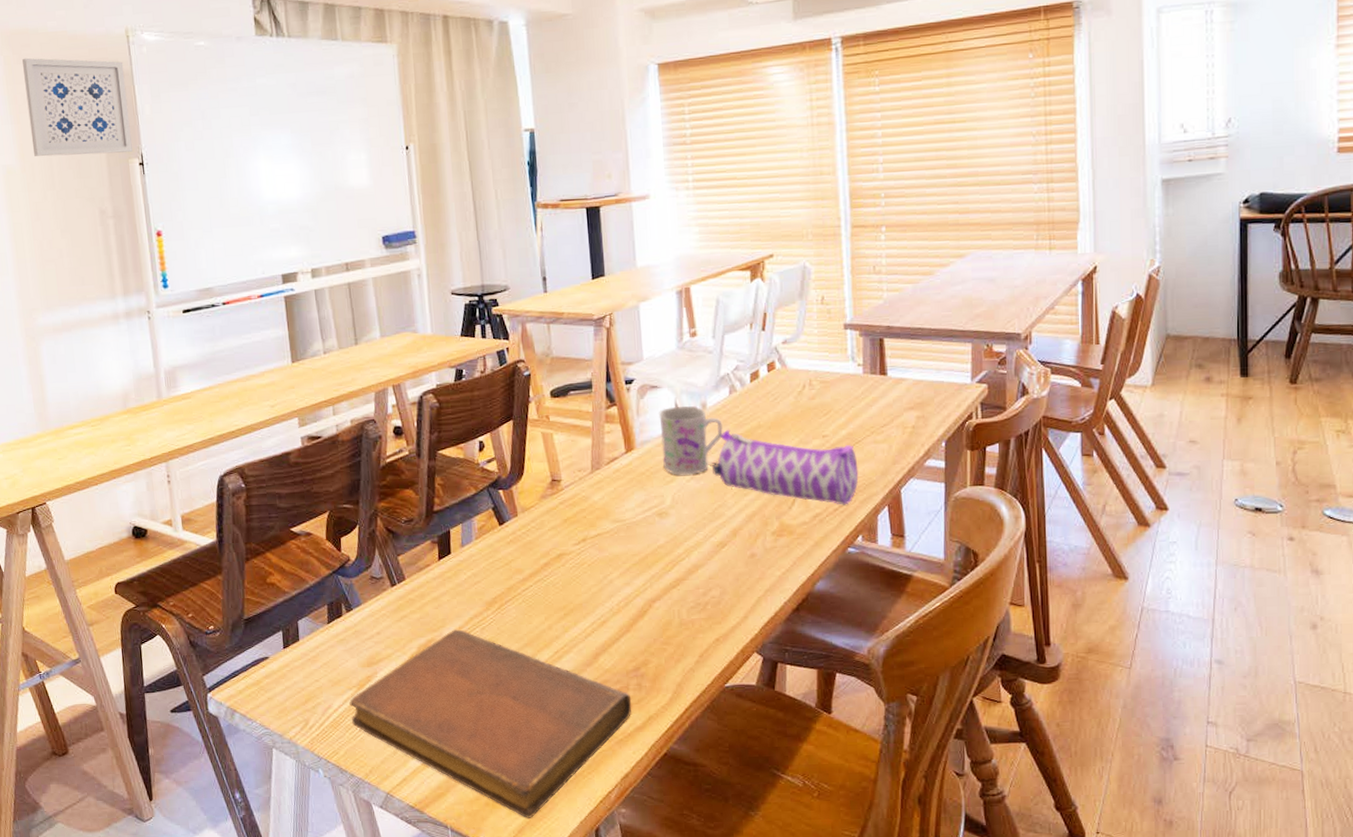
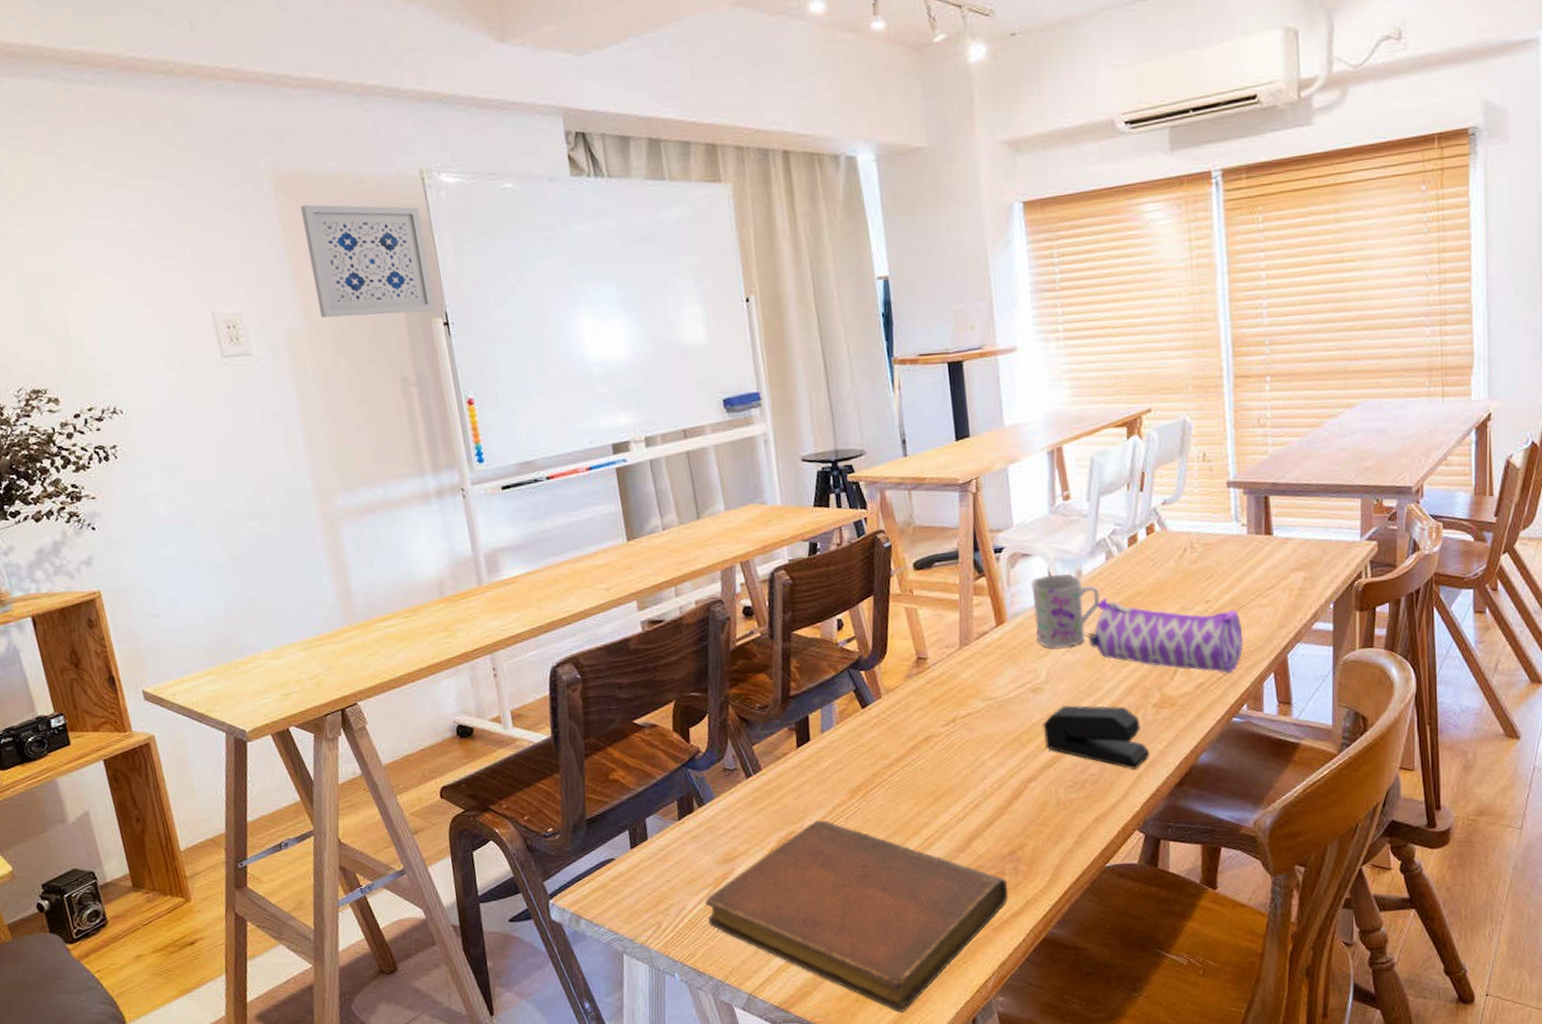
stapler: none [667,530,769,595] -> present [1042,705,1150,770]

